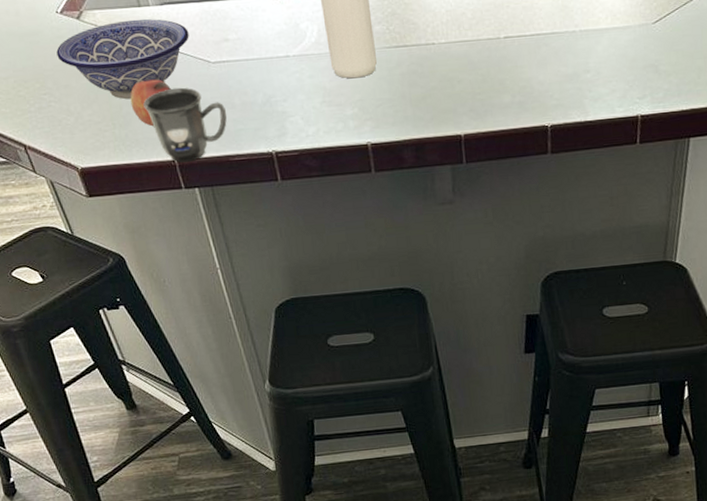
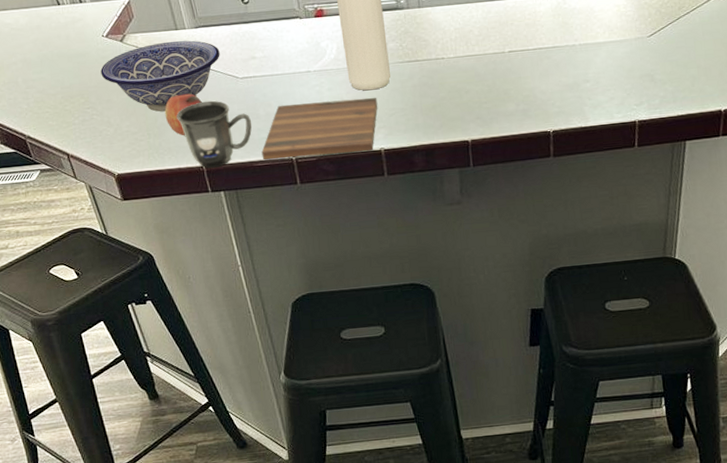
cutting board: none [238,86,364,153] -> present [261,97,378,159]

